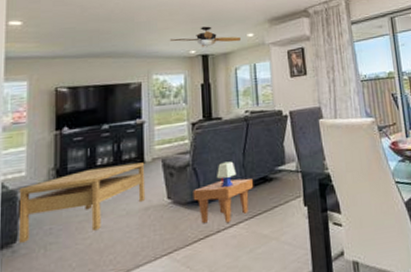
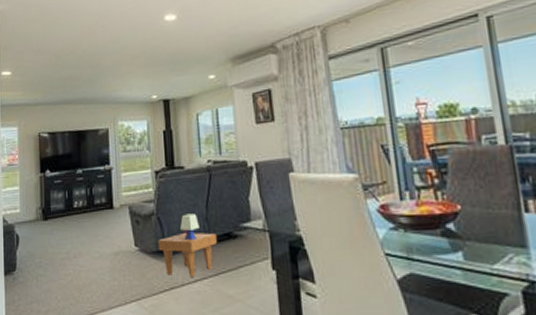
coffee table: present [18,162,146,243] -> none [16,208,116,272]
ceiling fan: present [169,26,241,48] -> none [132,69,202,92]

